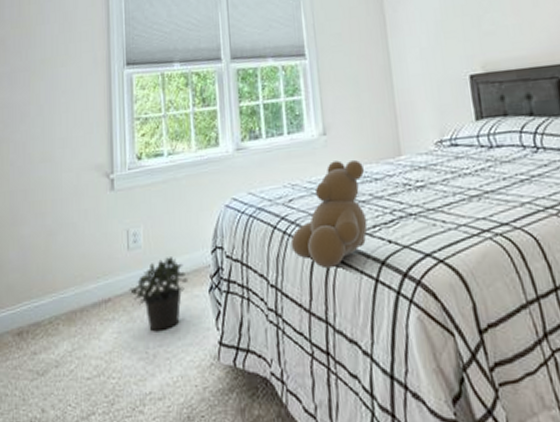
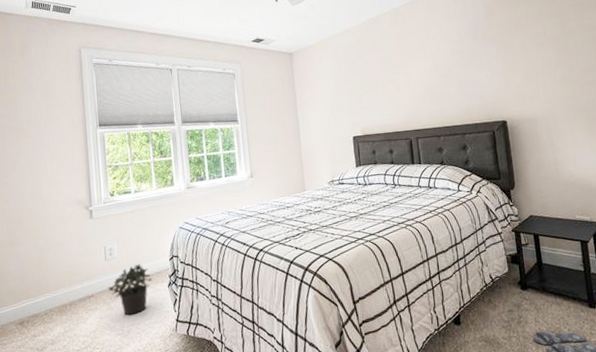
teddy bear: present [290,160,368,269] -> none [227,194,282,268]

